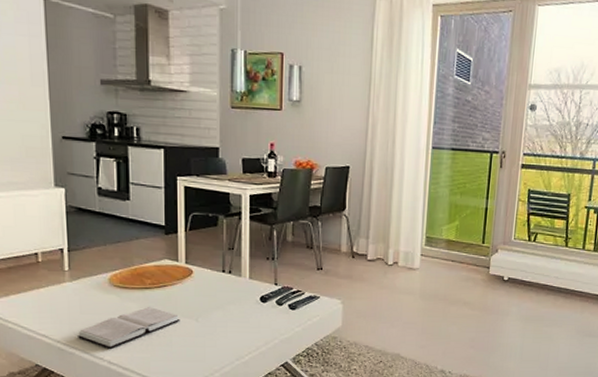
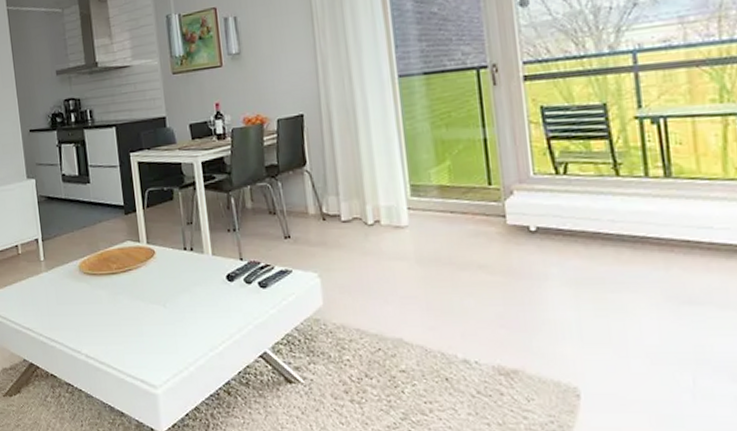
hardback book: present [78,307,180,349] -> none [57,294,149,341]

